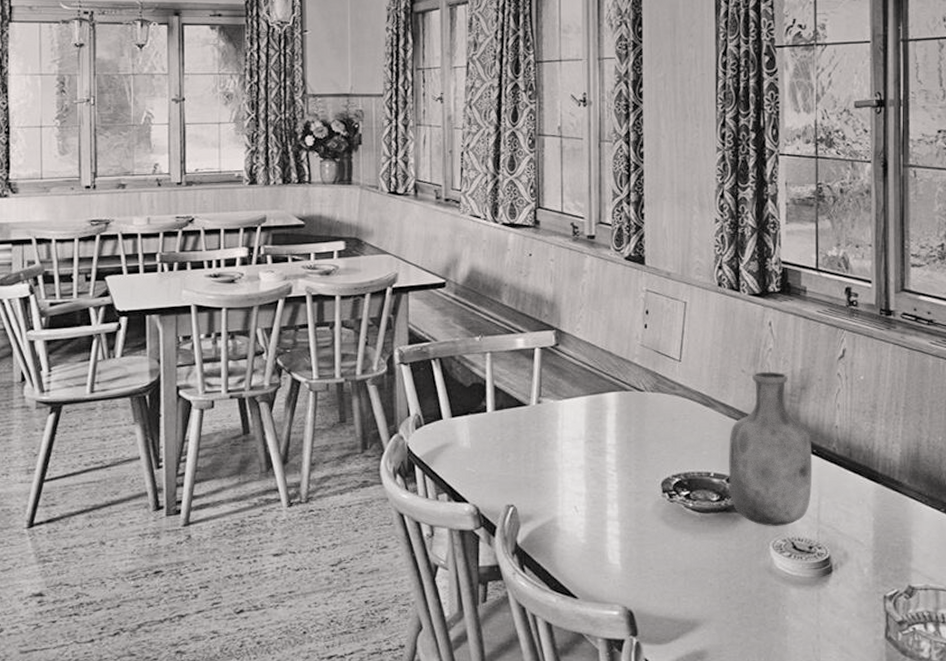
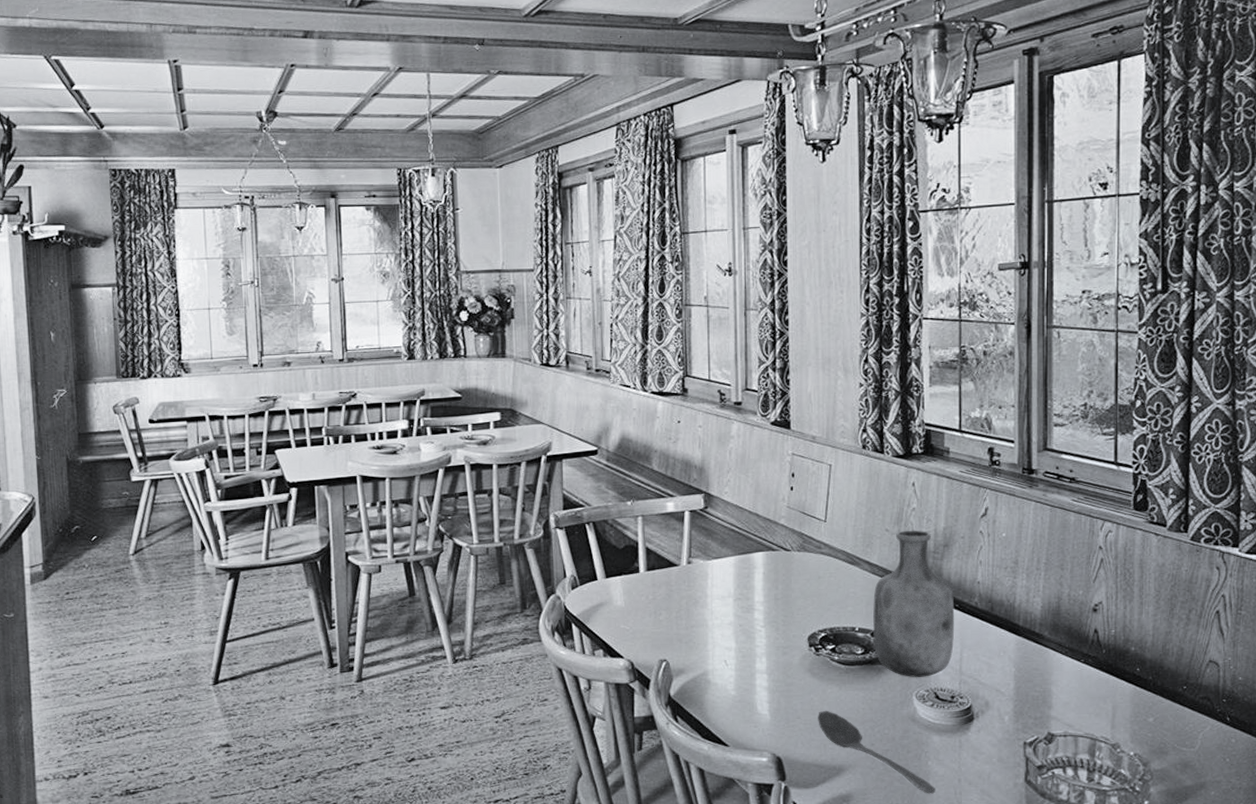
stirrer: none [671,560,793,651] -> present [818,710,935,794]

